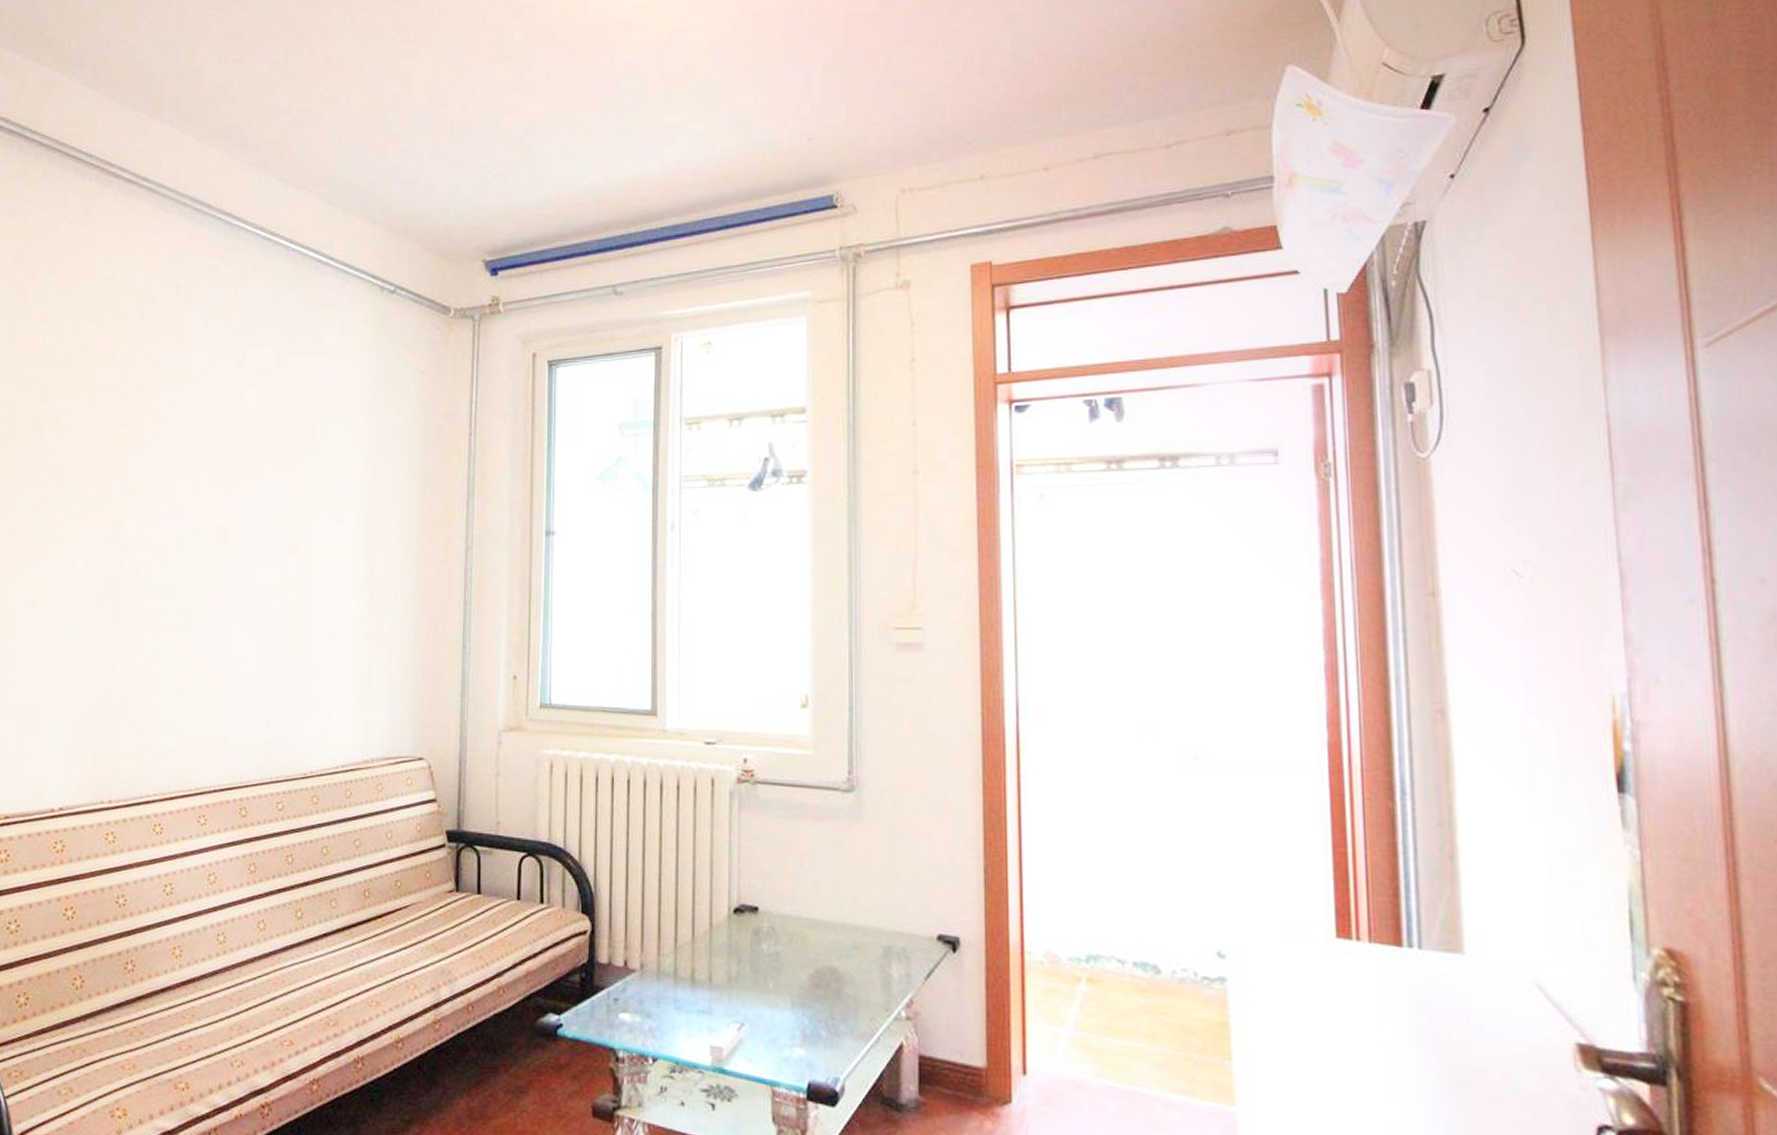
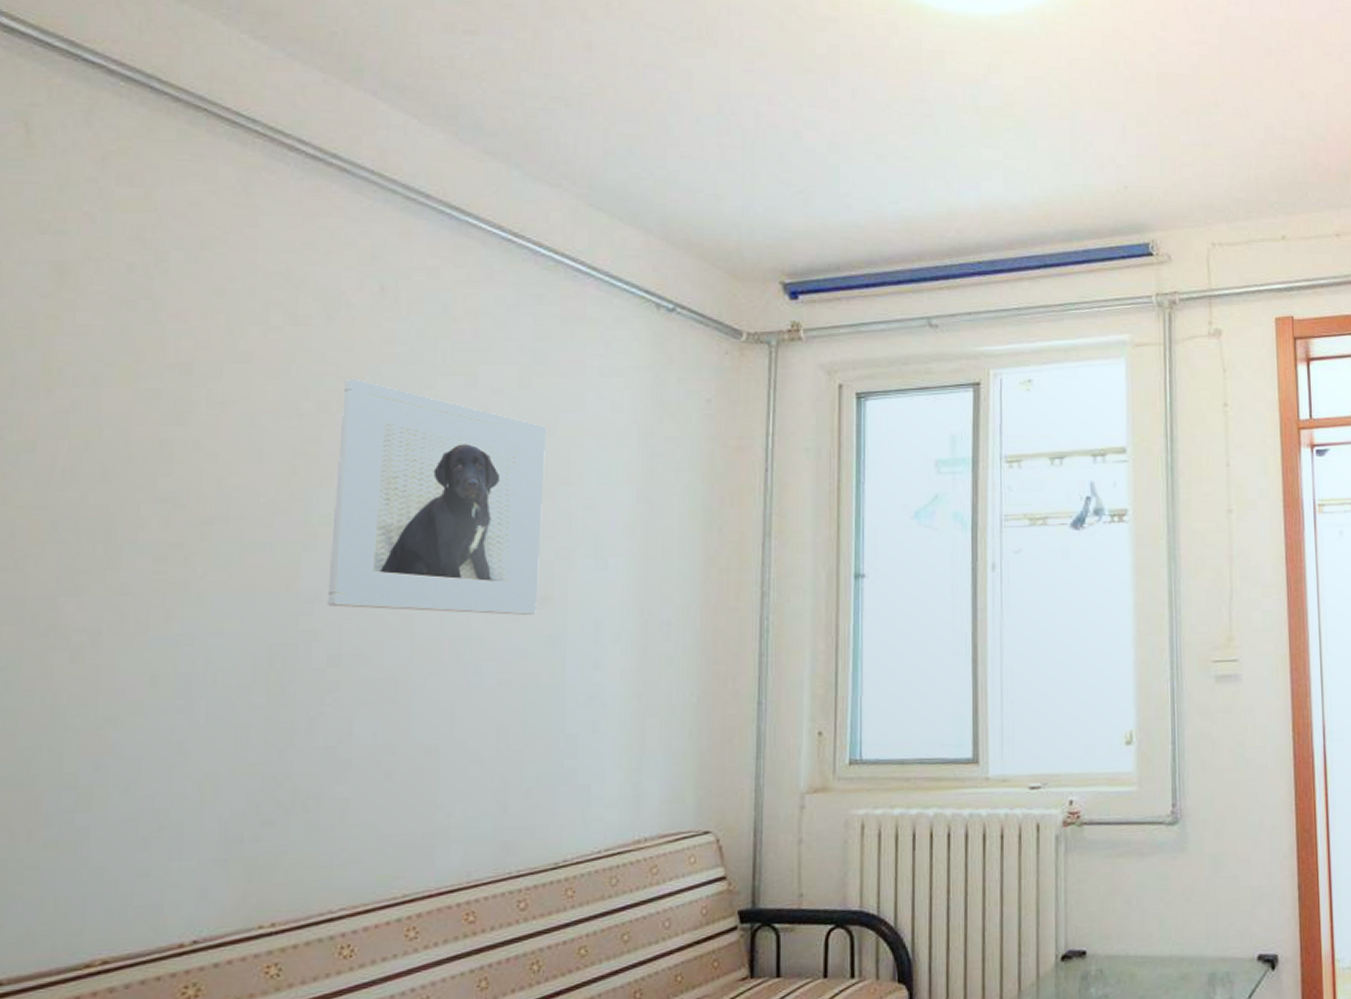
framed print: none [143,364,296,561] -> present [327,379,546,615]

